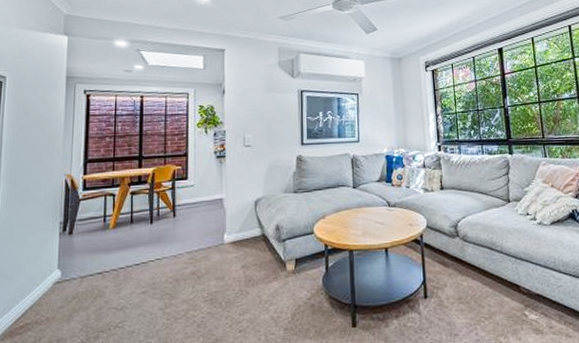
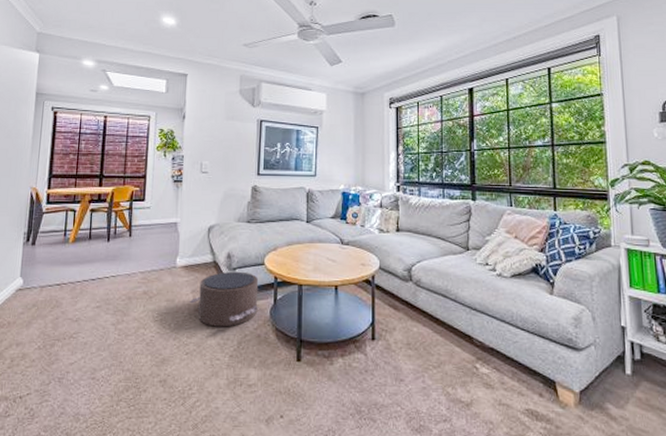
pouf: none [239,242,311,301] -> present [189,271,259,327]

